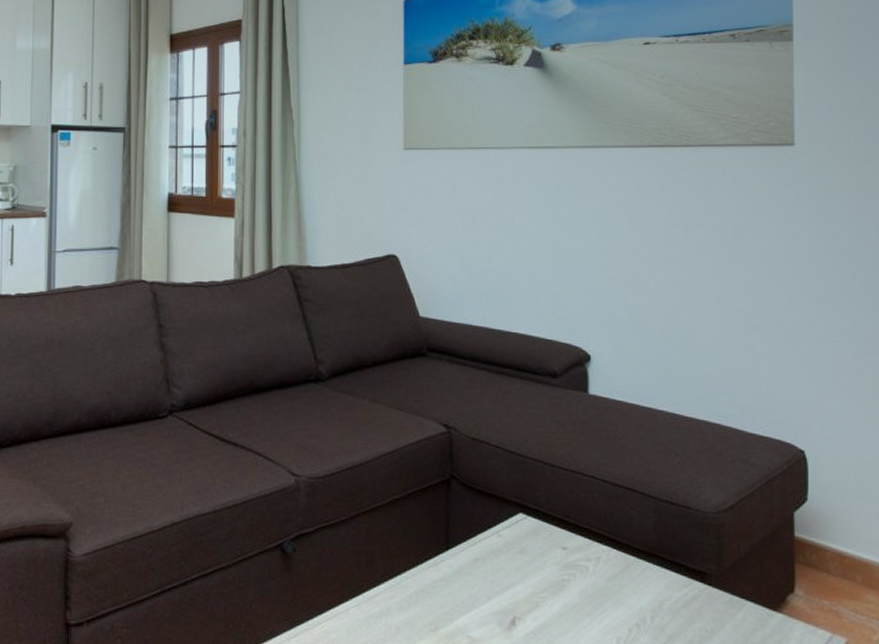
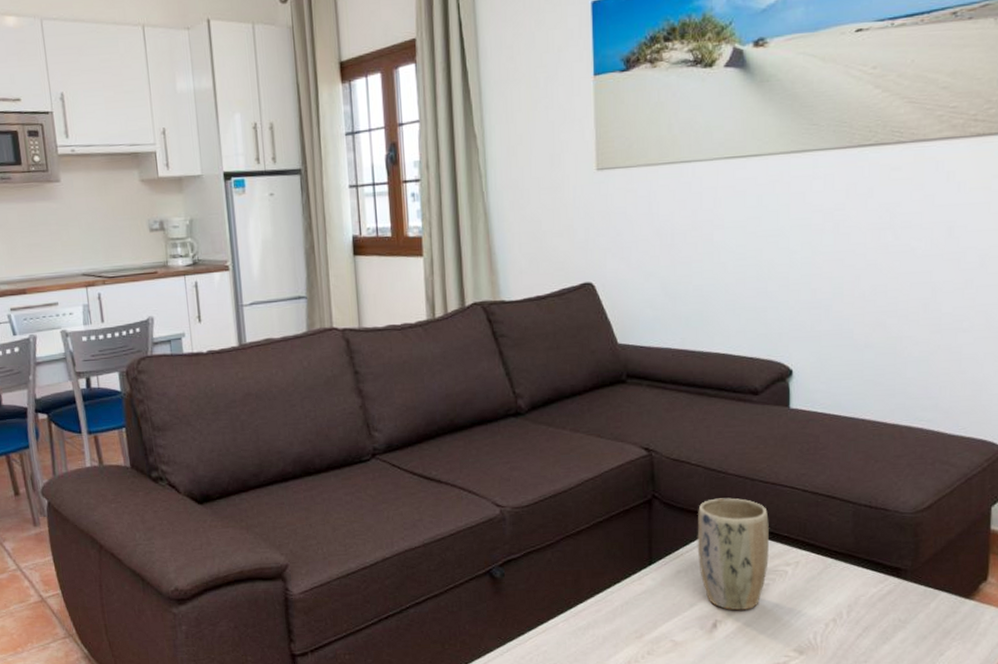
plant pot: none [495,483,570,608] -> present [697,498,770,611]

